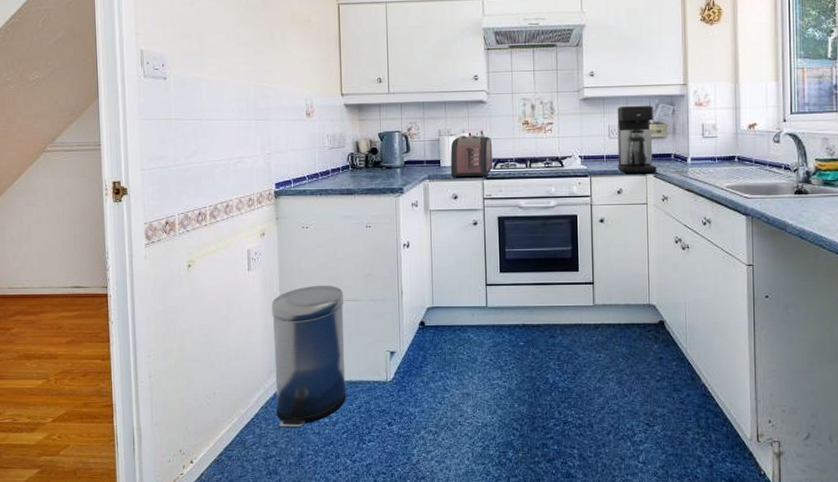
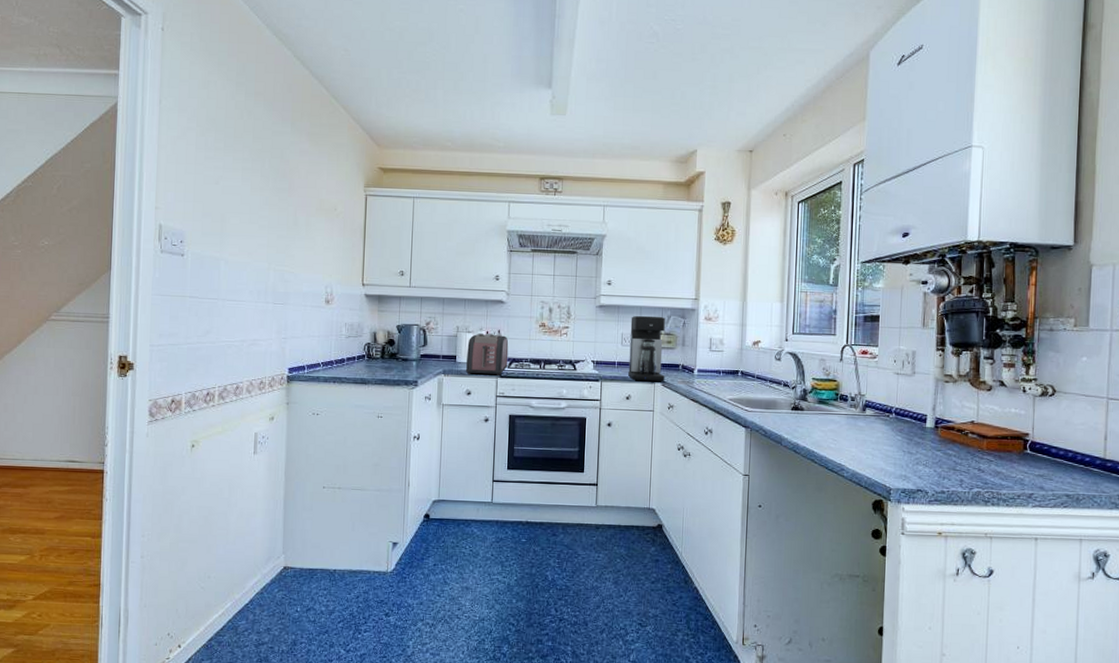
pedal bin: present [272,285,346,429] -> none [272,472,350,616]

